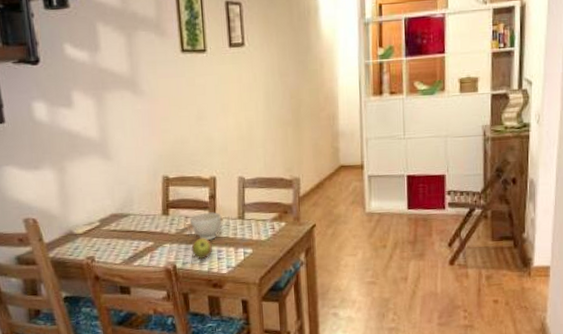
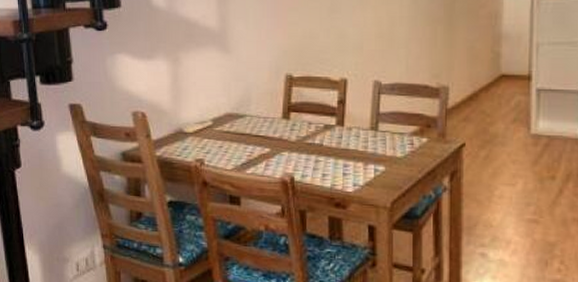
bowl: present [189,212,222,240] -> none [313,119,351,151]
apple: present [191,238,212,259] -> none [313,148,337,172]

